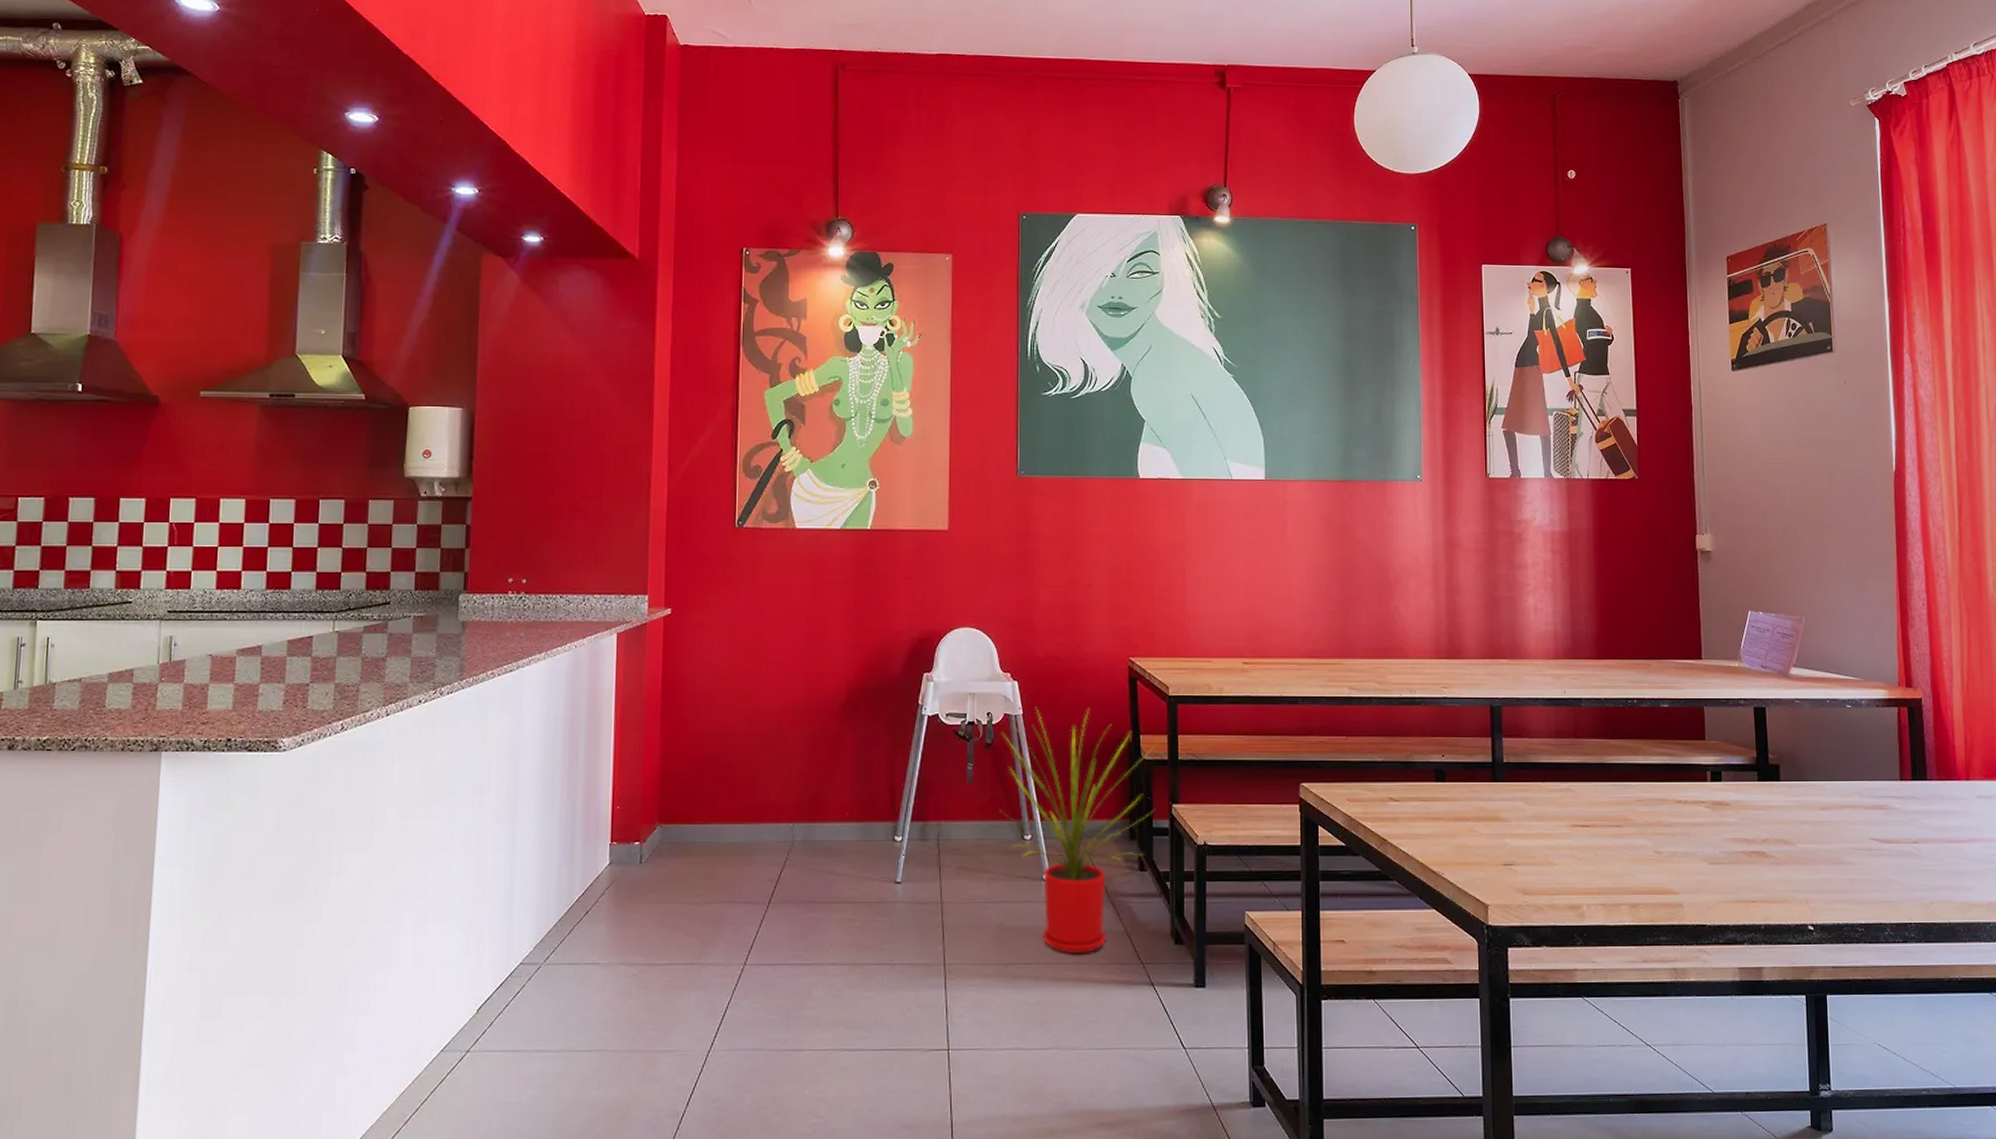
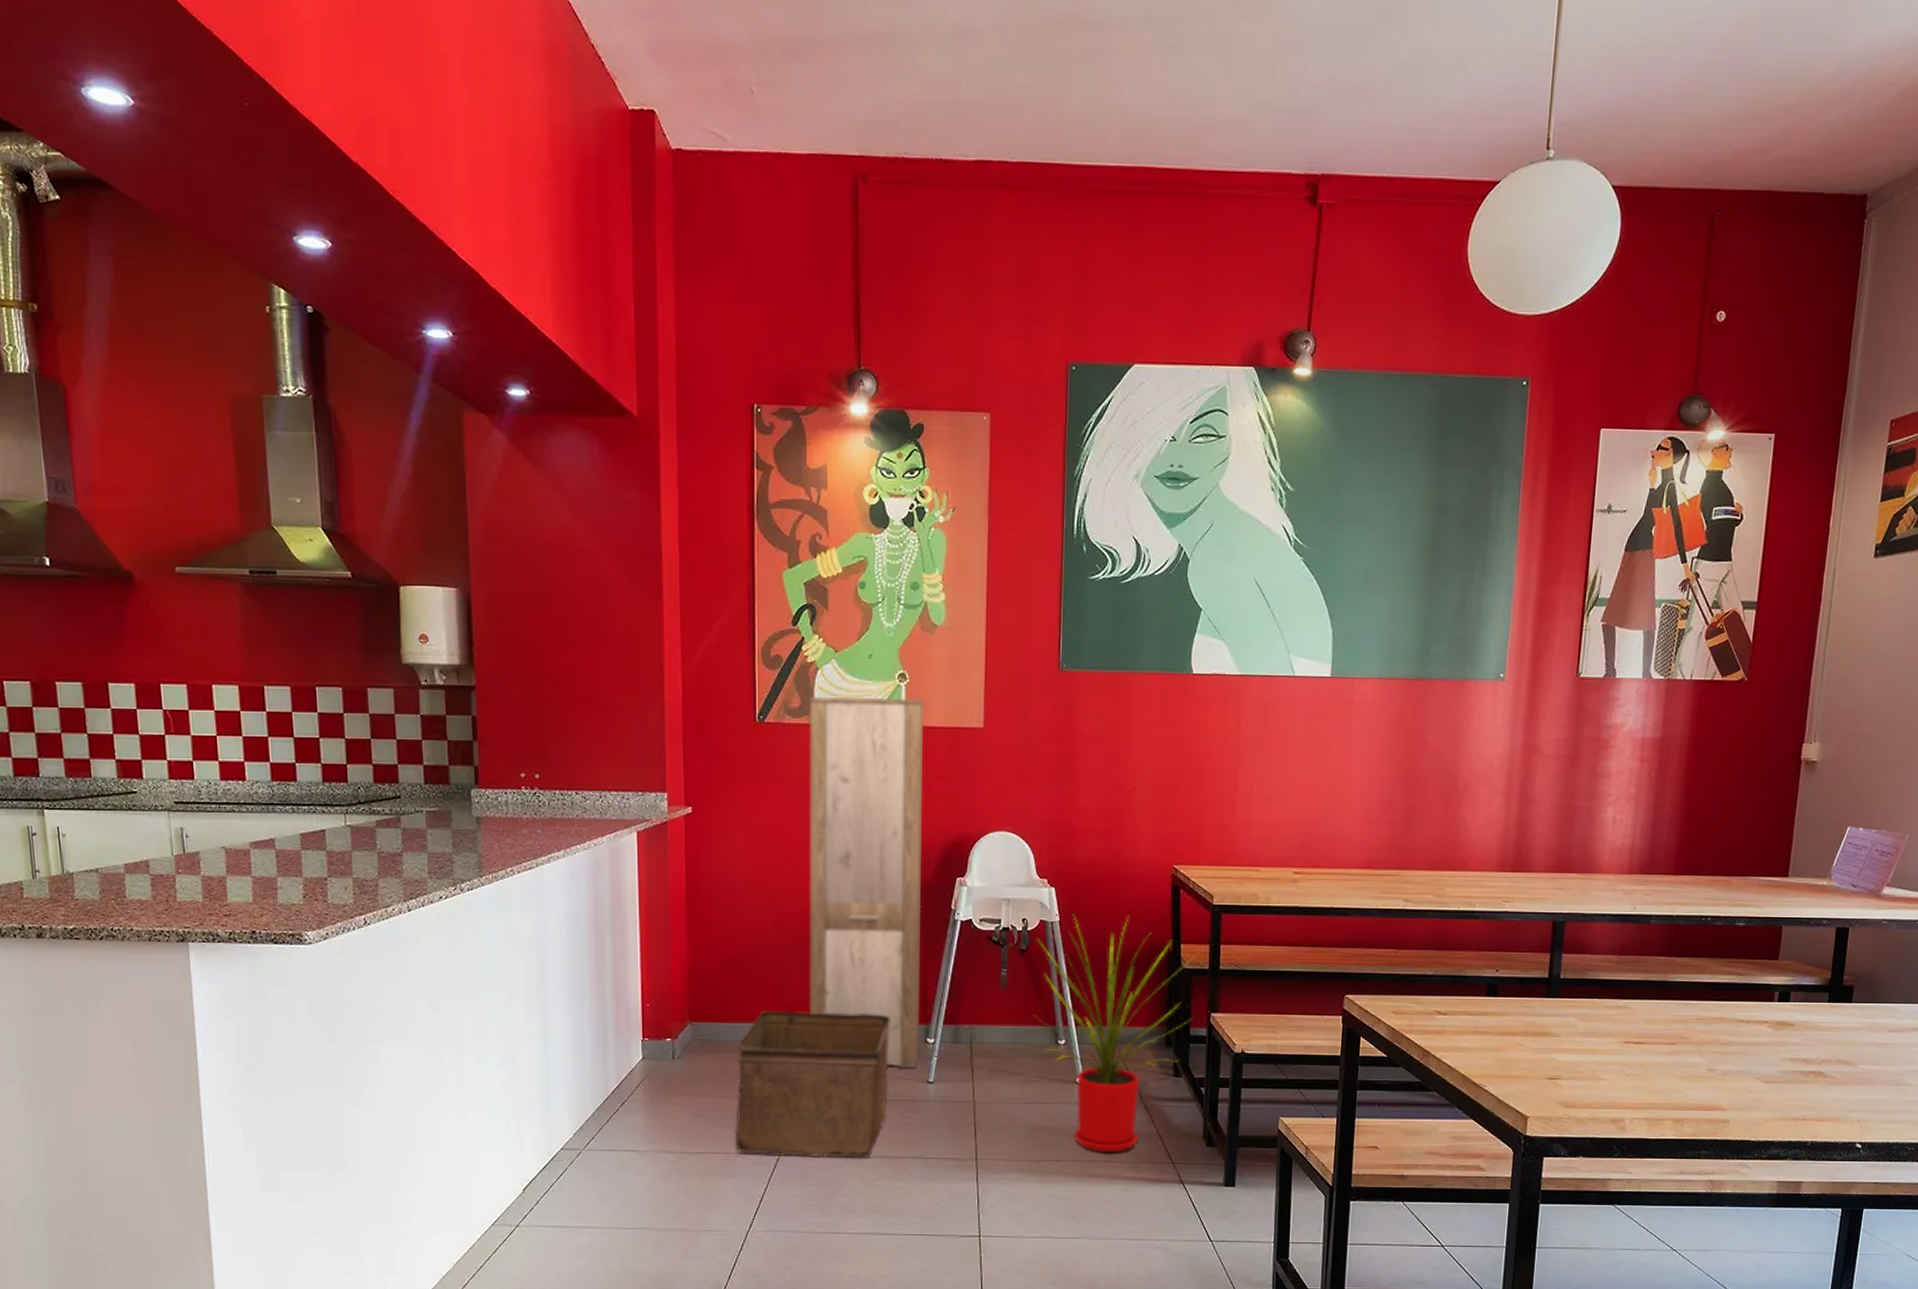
storage bin: none [700,811,858,966] -> present [736,1011,890,1158]
cabinet: none [779,502,892,869] -> present [810,696,923,1069]

